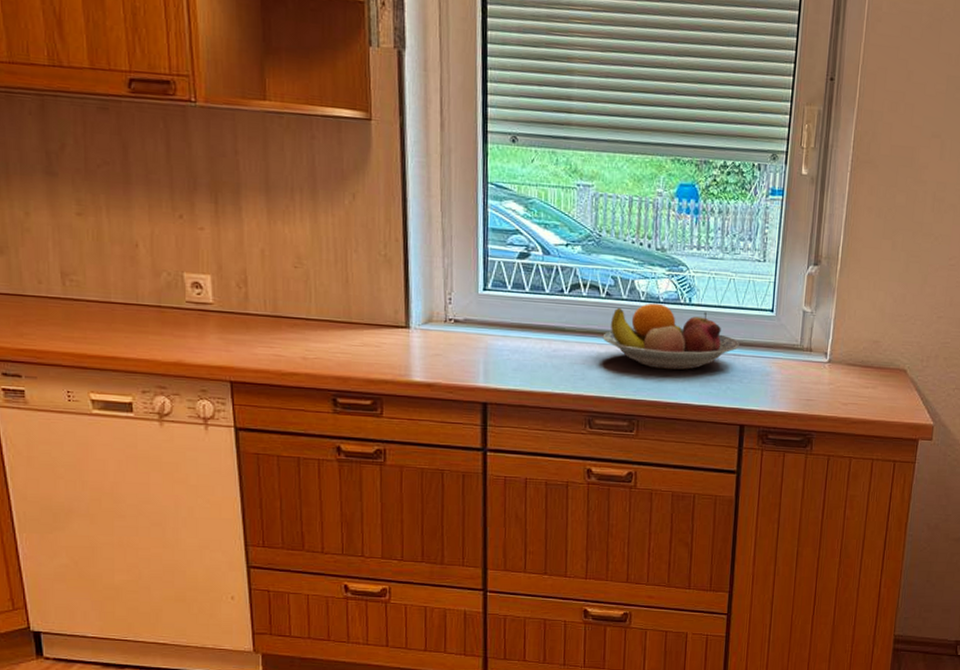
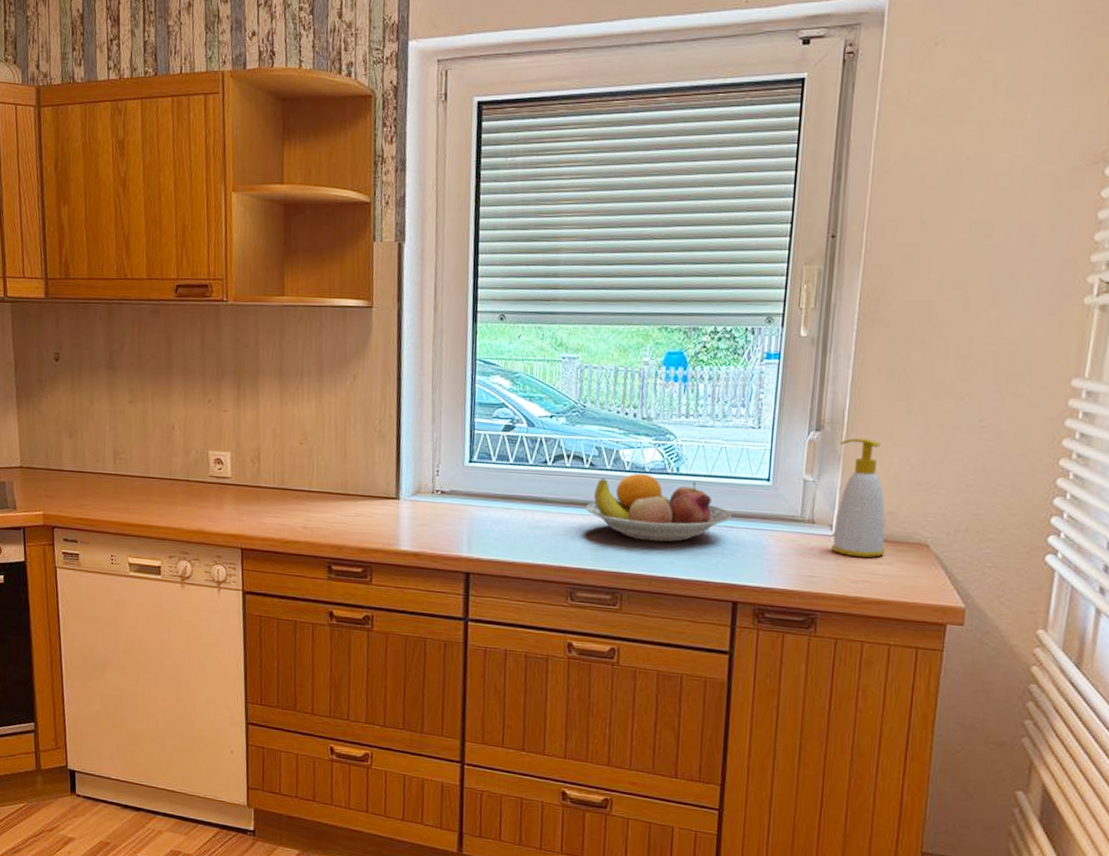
soap bottle: none [826,273,872,382] -> present [831,438,885,558]

